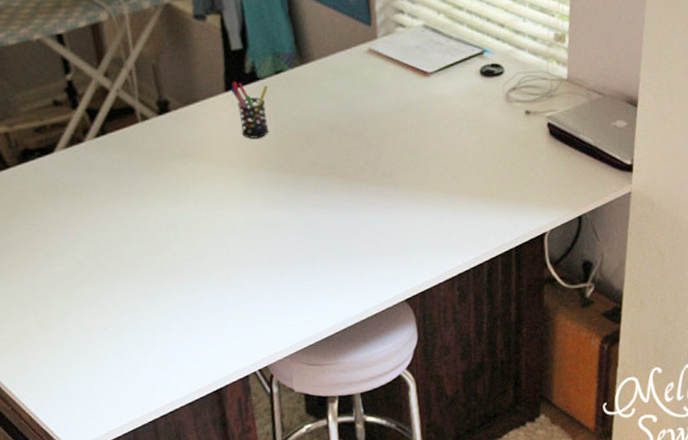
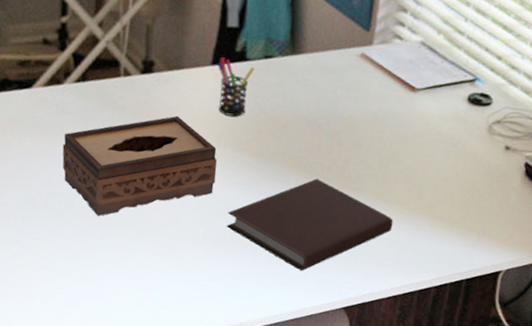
tissue box: none [97,149,256,264] -> present [62,115,217,216]
notebook: none [274,182,435,274] -> present [226,179,394,270]

